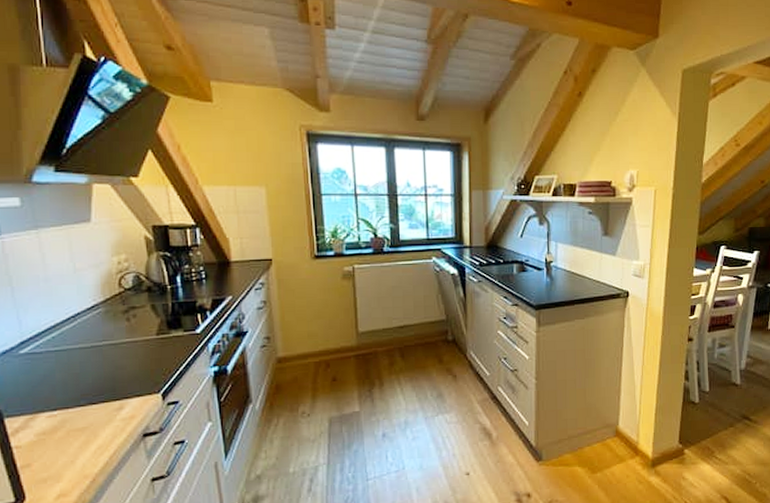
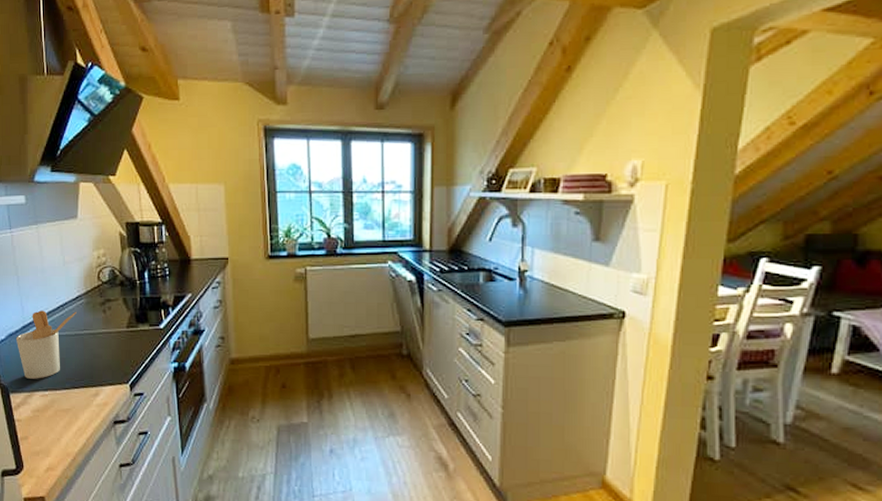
utensil holder: none [10,321,93,400] -> present [15,310,77,379]

